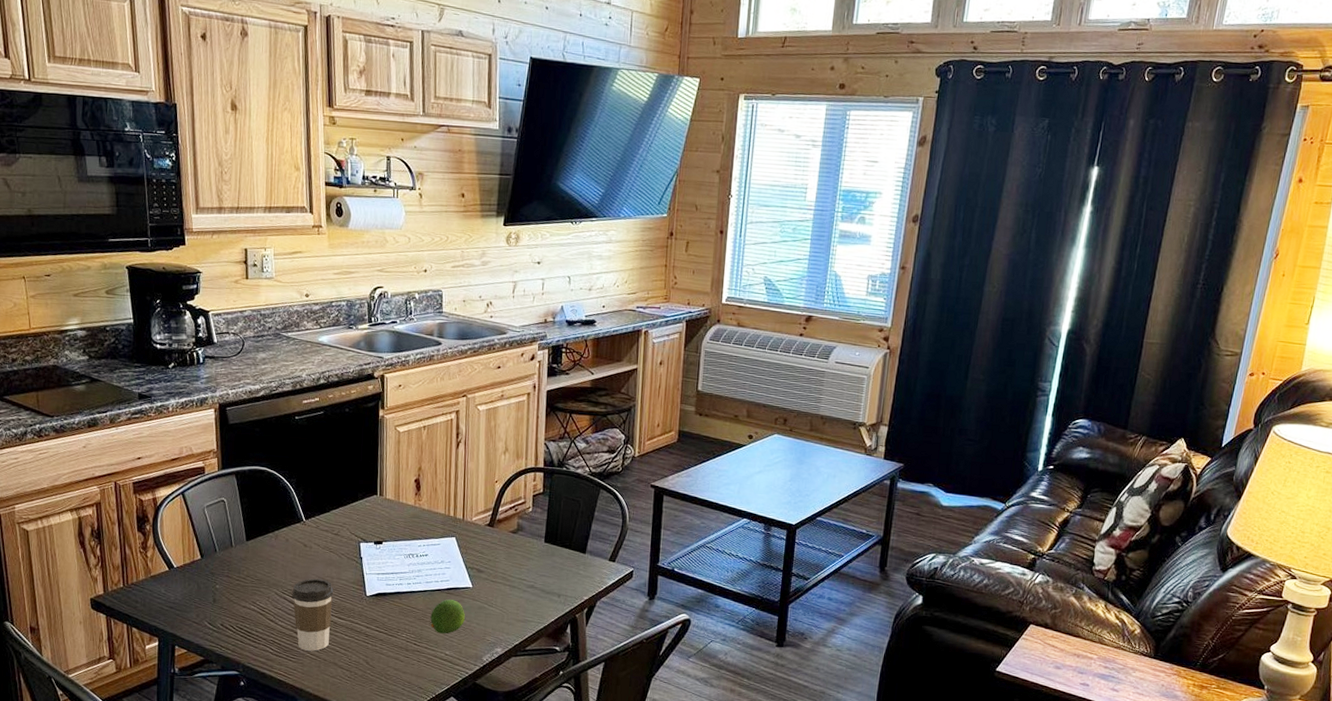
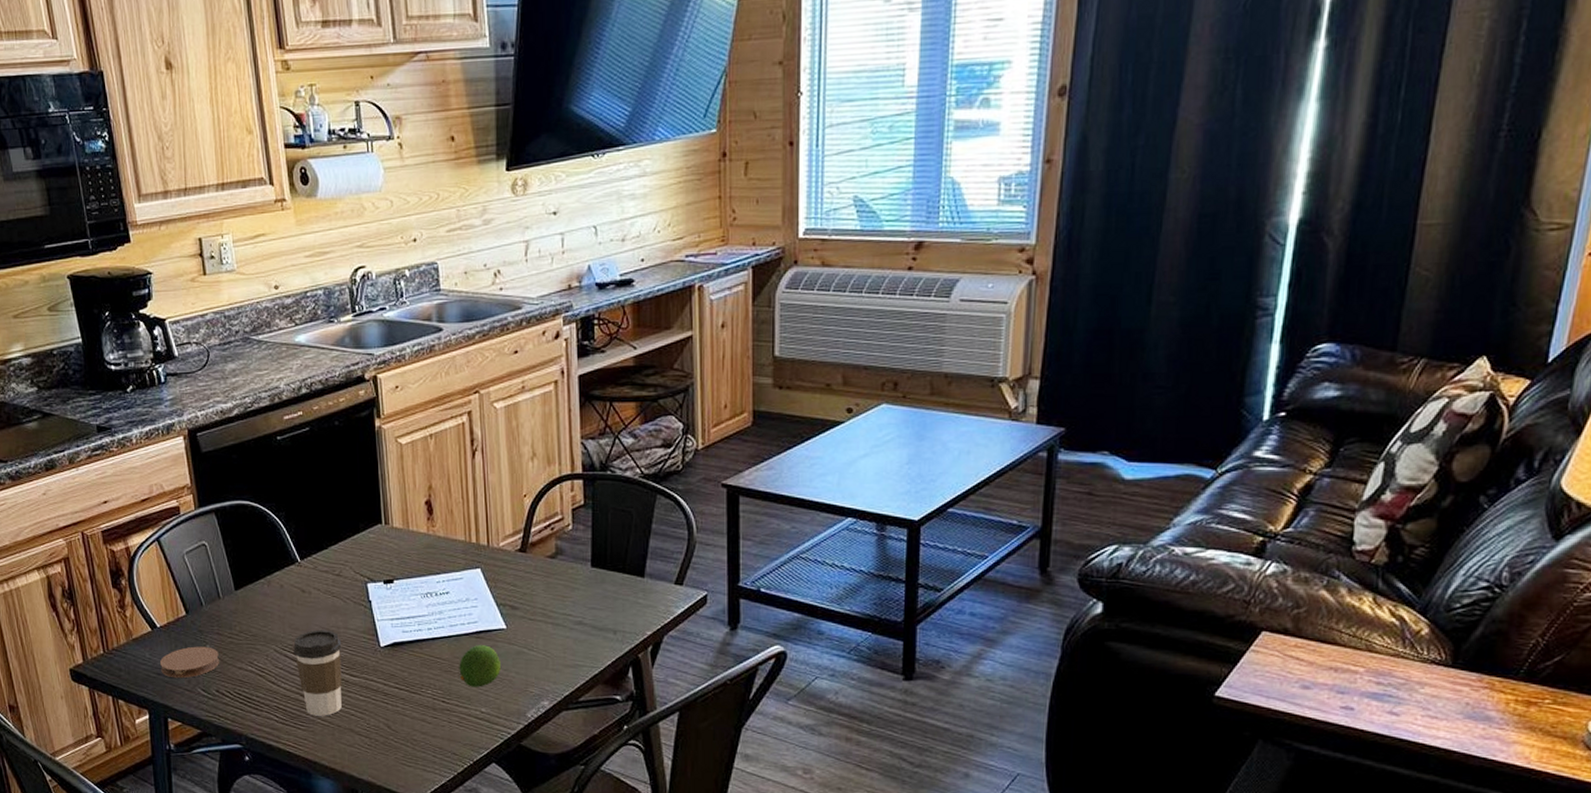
coaster: none [173,585,226,613] -> present [160,646,219,679]

